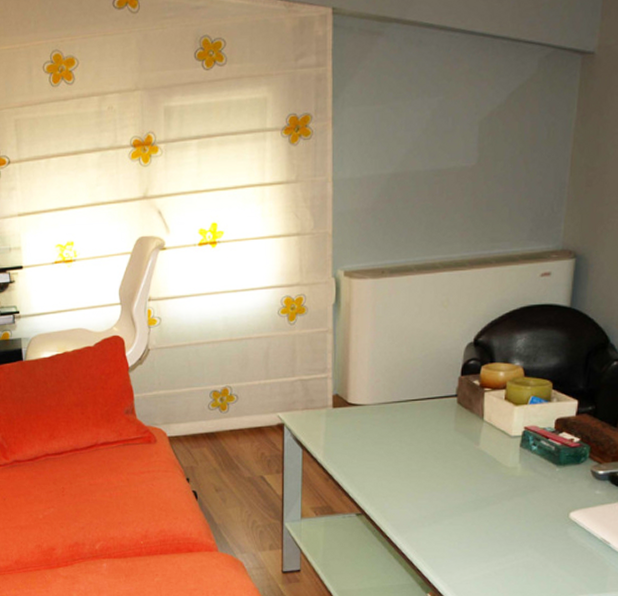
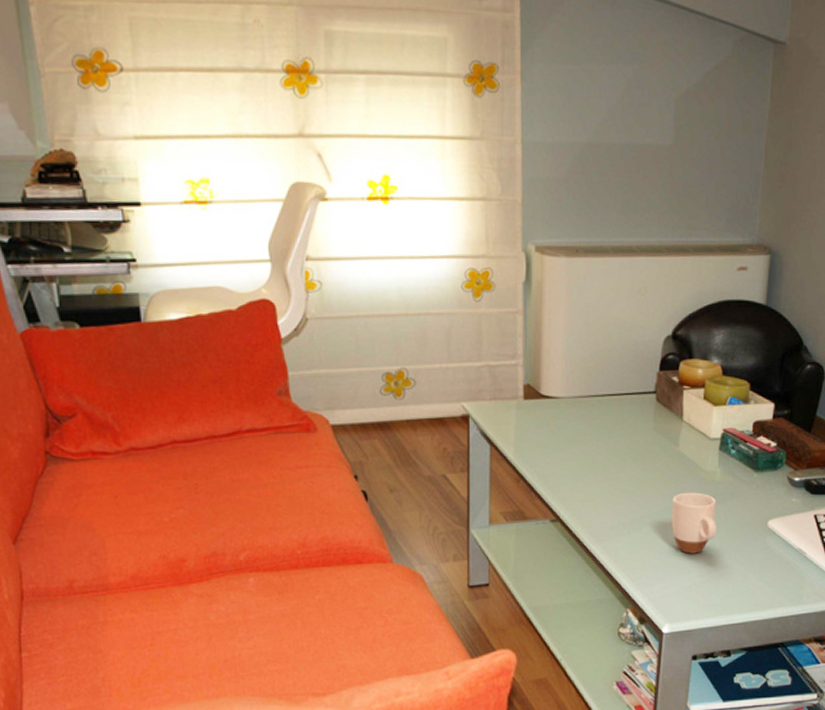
mug: none [472,487,517,544] -> present [672,492,717,554]

